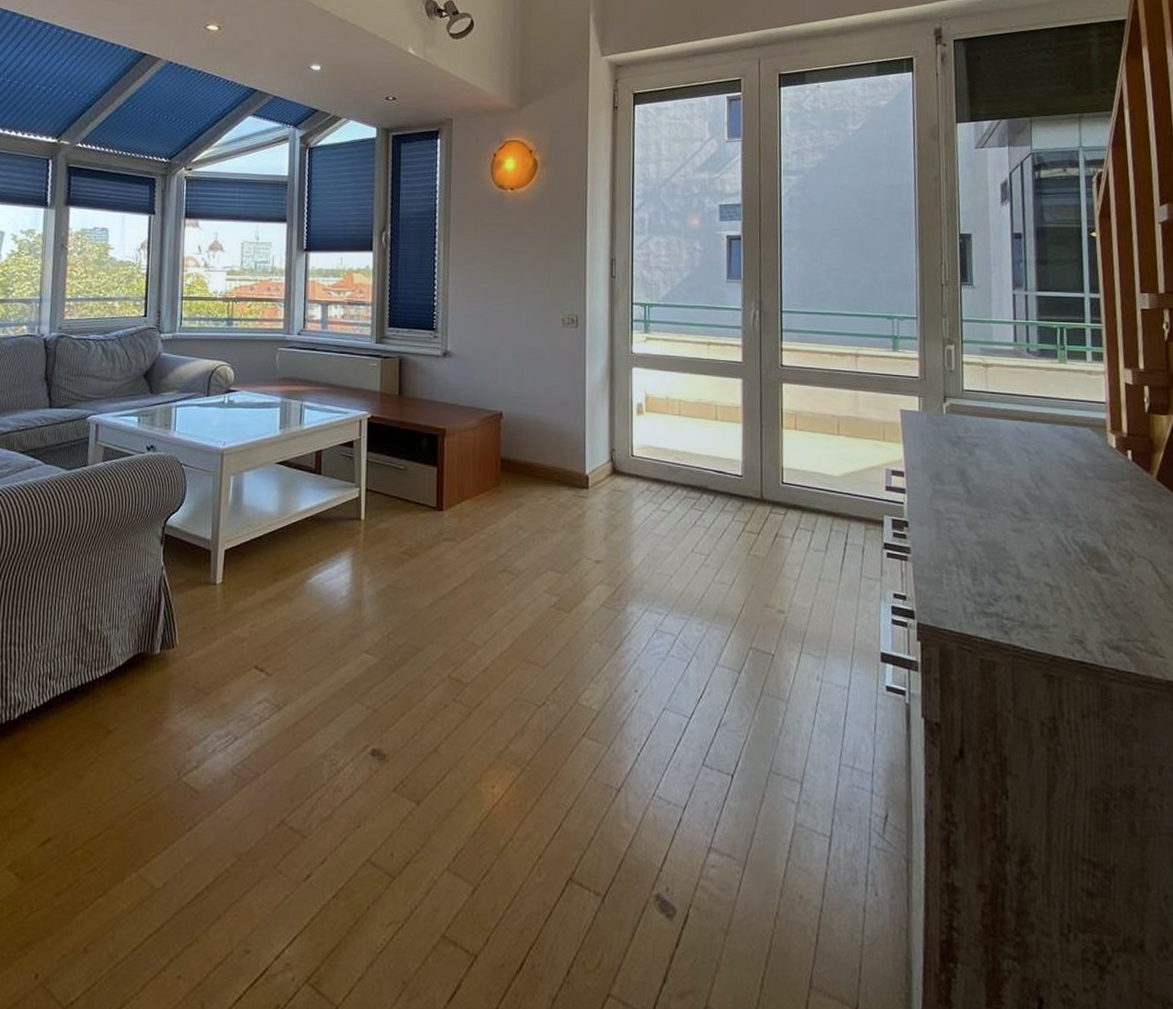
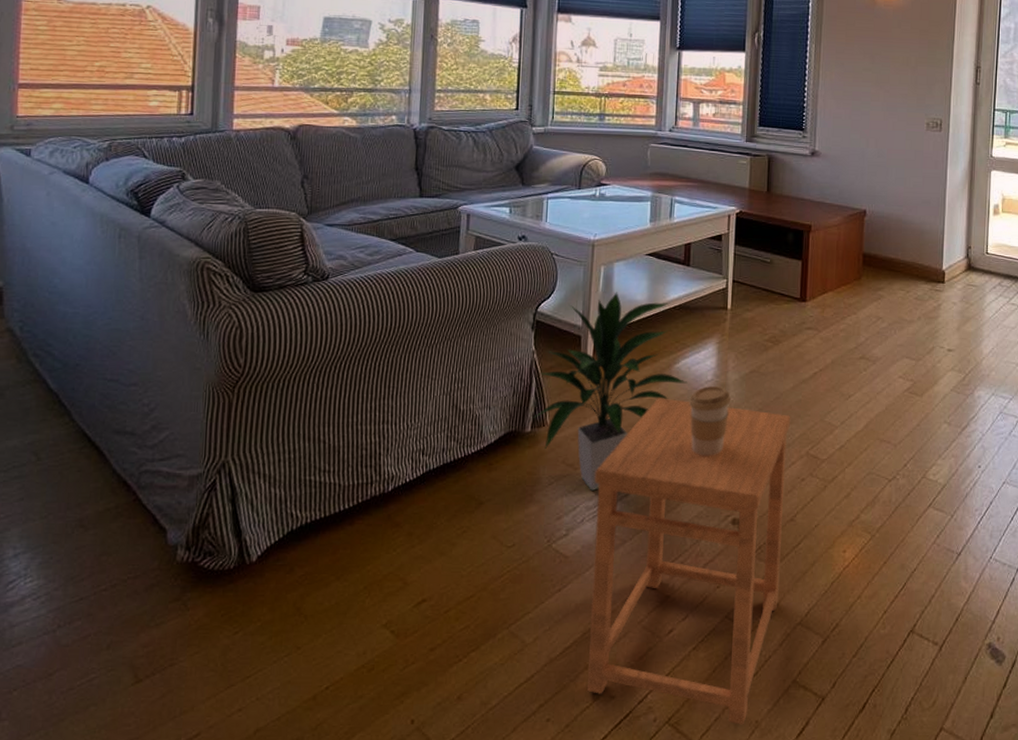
indoor plant: none [162,503,322,718] -> present [533,292,688,491]
side table: none [220,616,431,986] -> present [587,398,791,725]
coffee cup: none [323,602,366,680] -> present [689,385,731,456]

